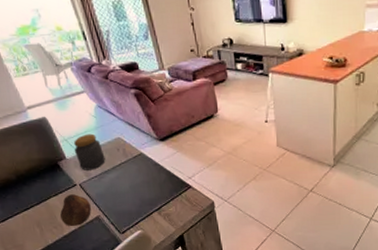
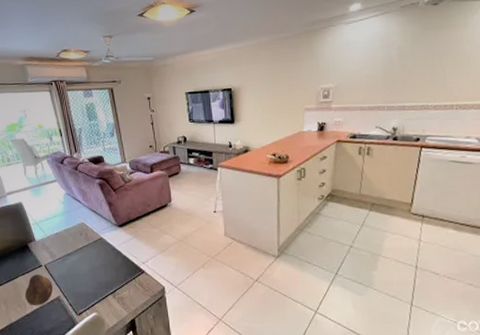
jar: present [74,133,105,170] -> none [43,218,69,252]

